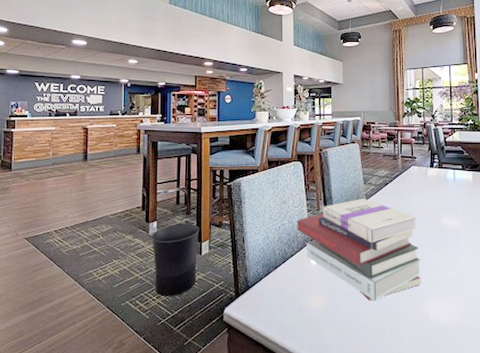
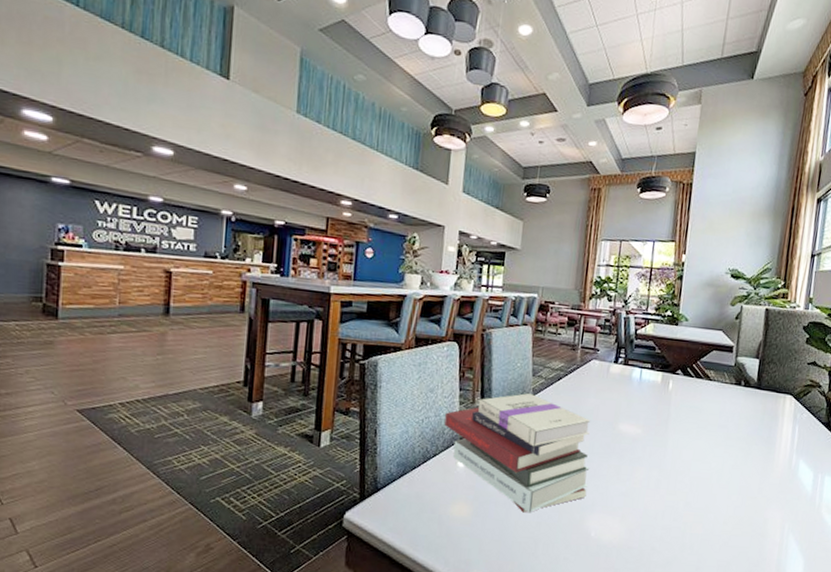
waste bin: present [152,224,200,296] -> none [255,406,320,495]

